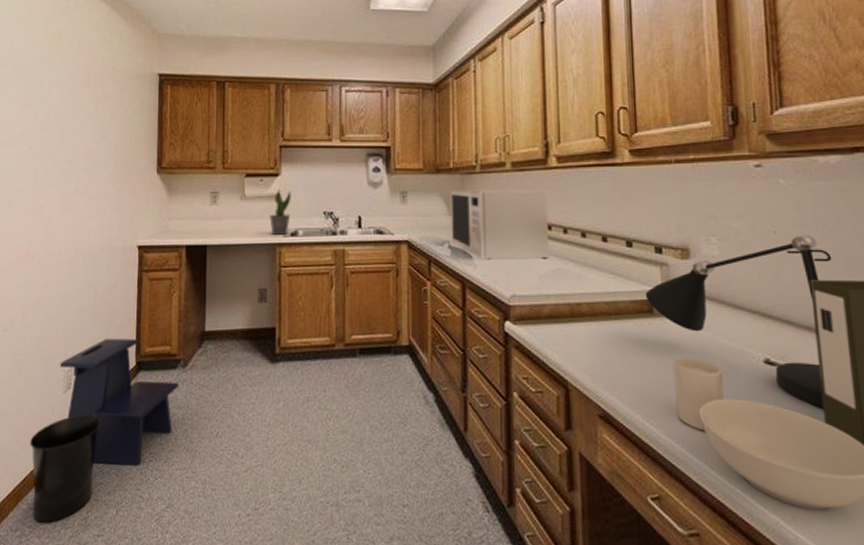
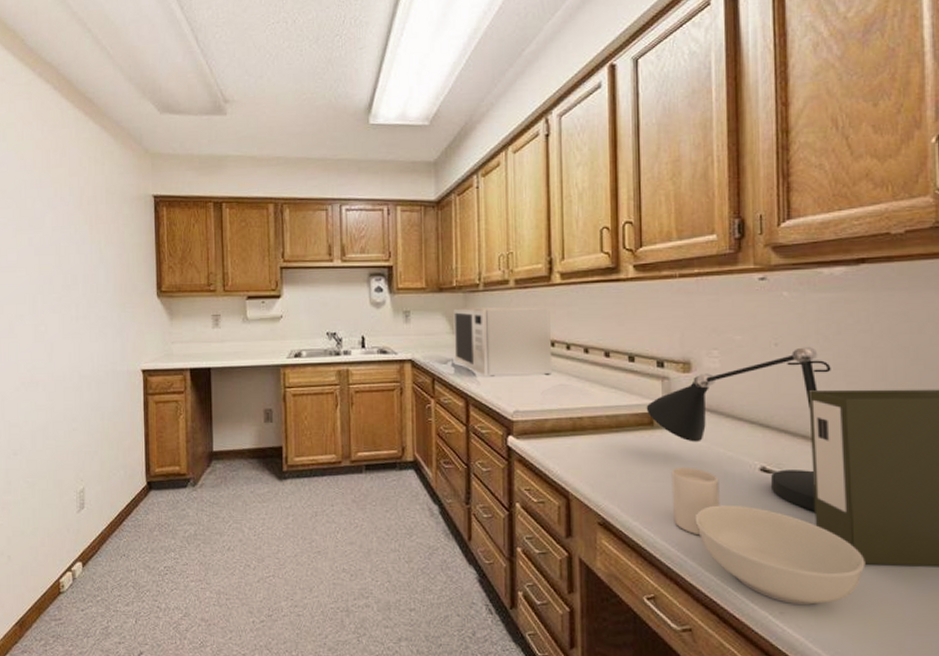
waste bin: present [30,414,101,523] -> none [48,532,116,633]
step stool: present [58,338,180,465] -> none [70,460,190,579]
potted plant: present [270,189,292,235] -> none [273,311,295,356]

